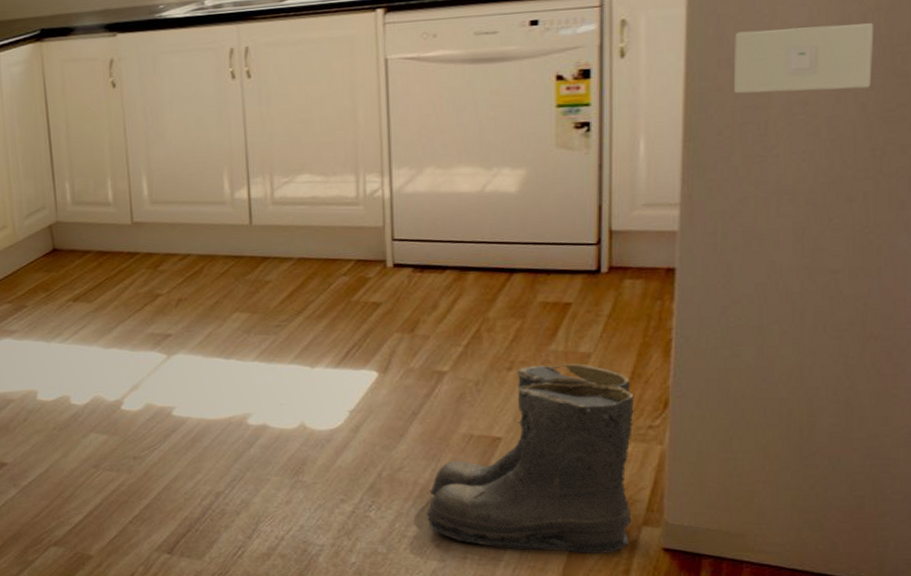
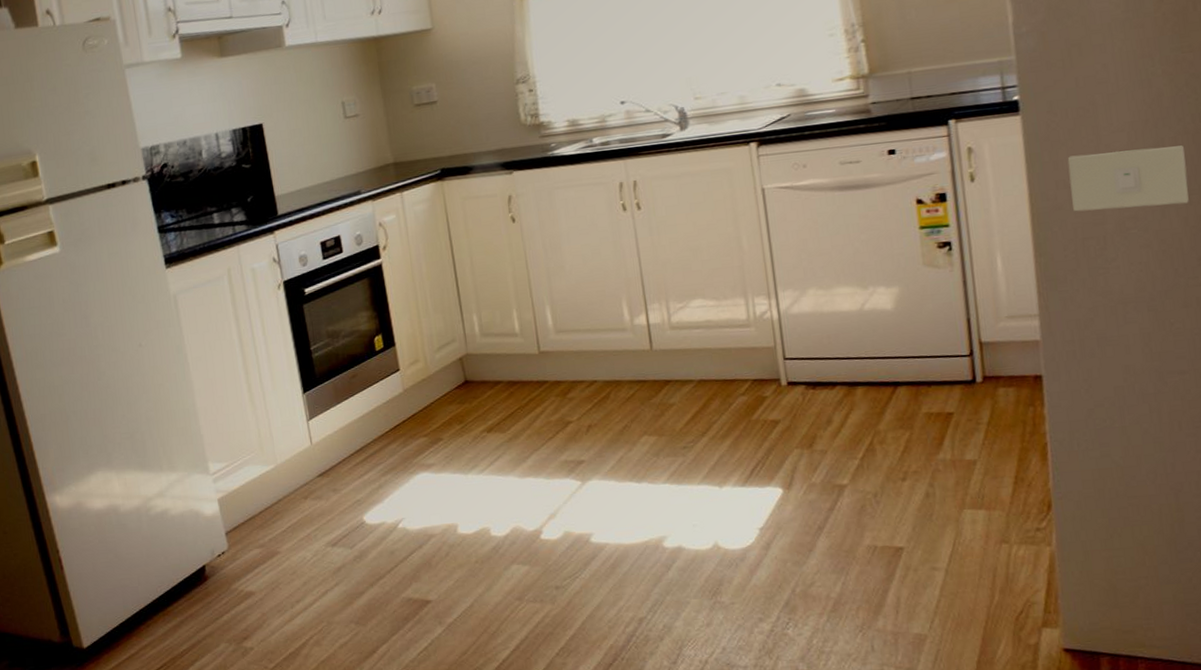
boots: present [425,364,634,554] -> none [839,471,1032,660]

